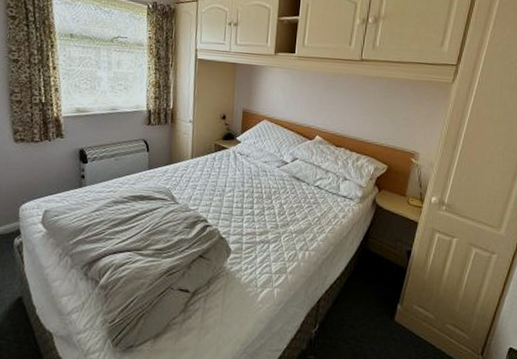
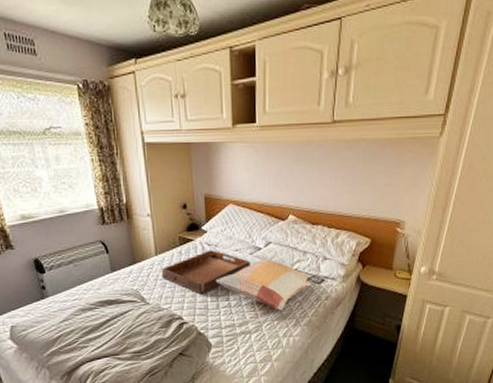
serving tray: none [193,159,276,200] -> present [161,250,250,295]
decorative pillow: none [242,173,344,224] -> present [215,258,326,311]

